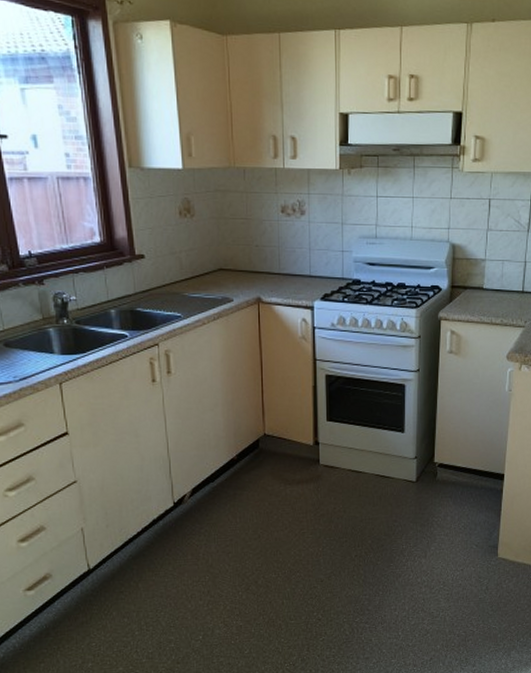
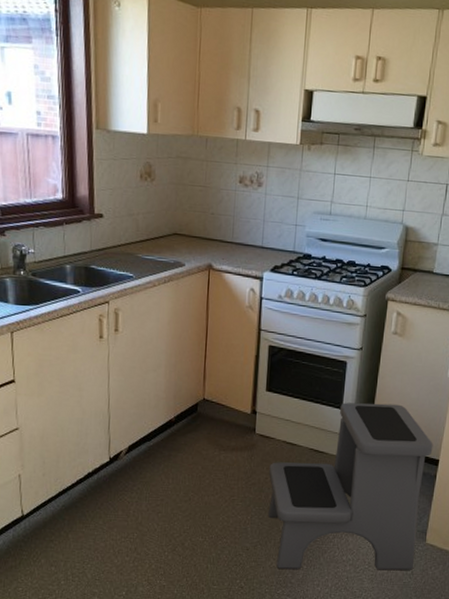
step stool: none [337,423,497,597] -> present [267,403,433,571]

